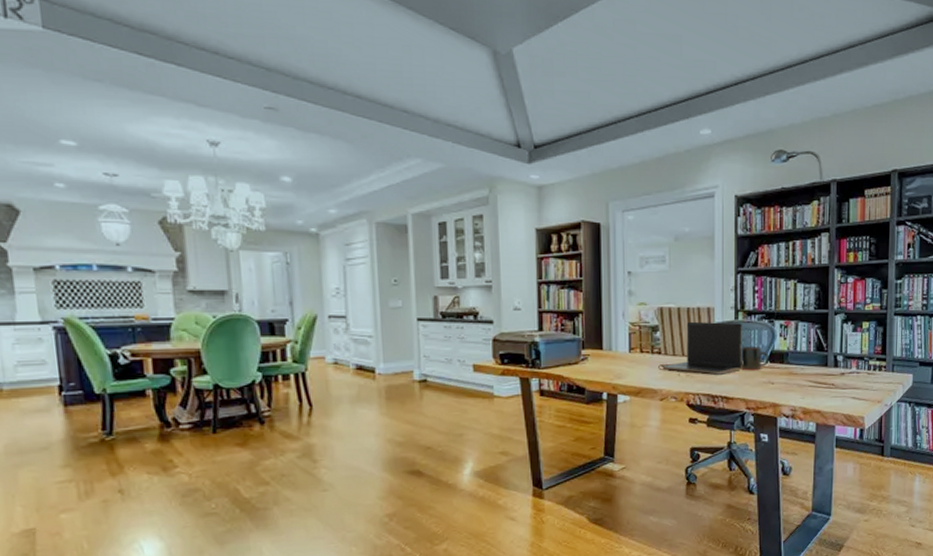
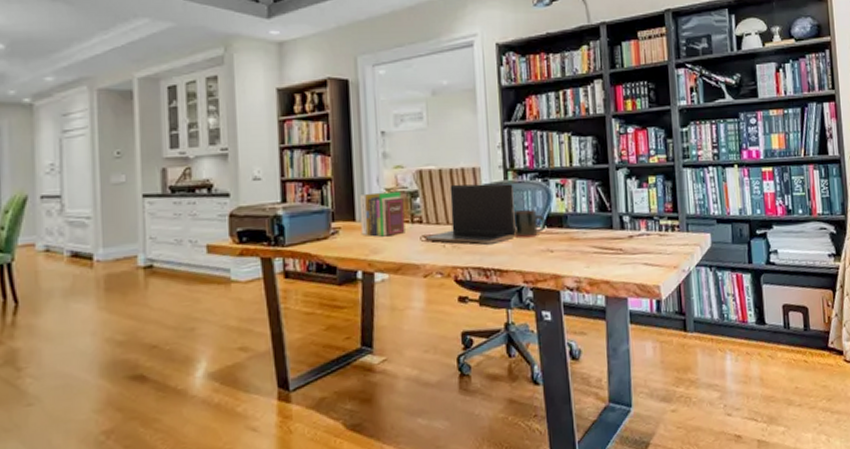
books: none [607,325,646,364] -> present [360,191,405,237]

